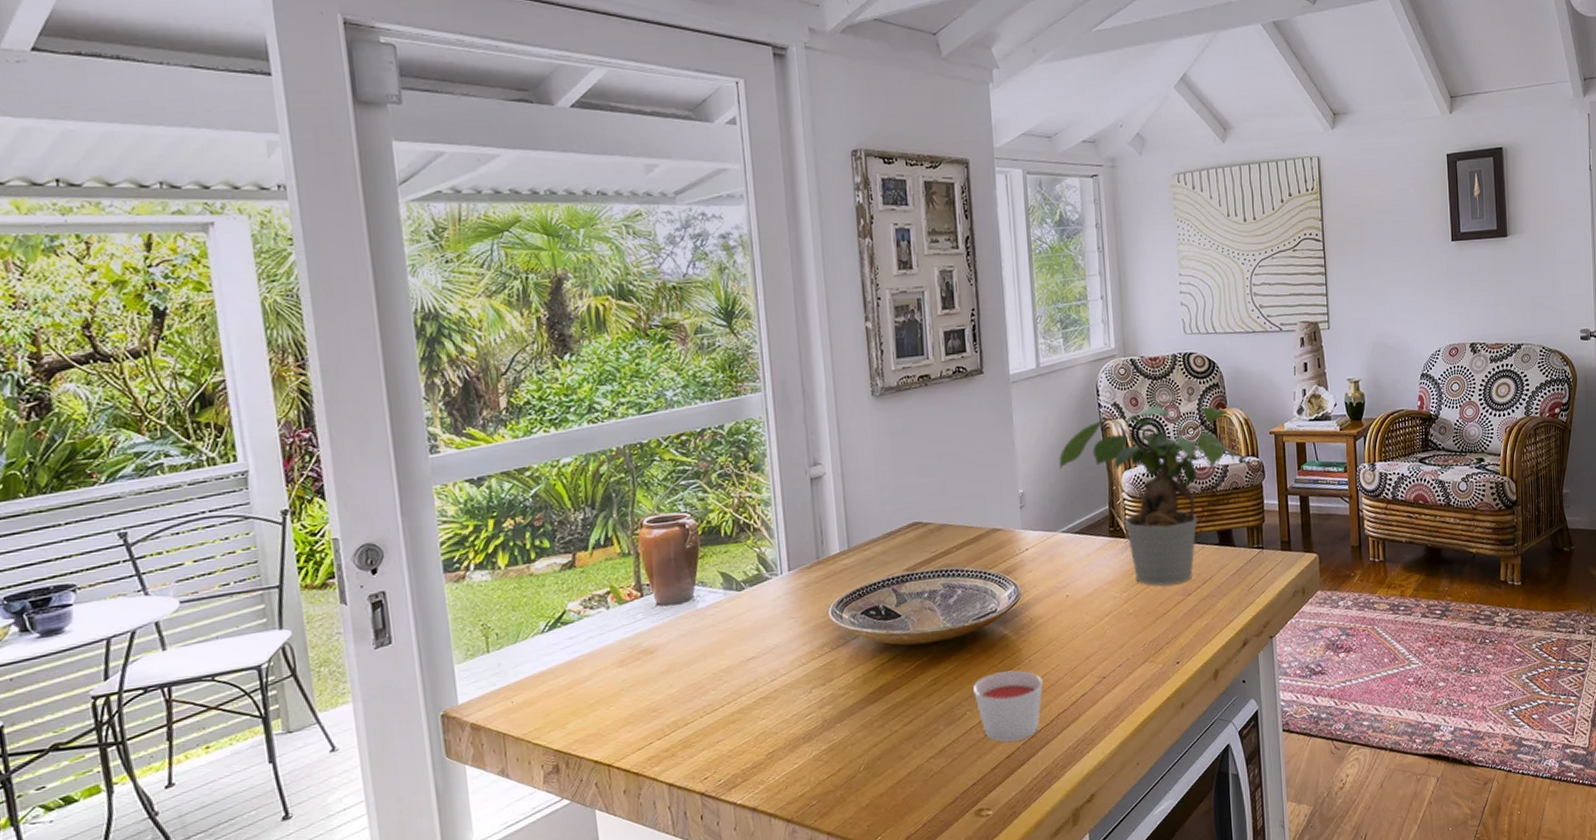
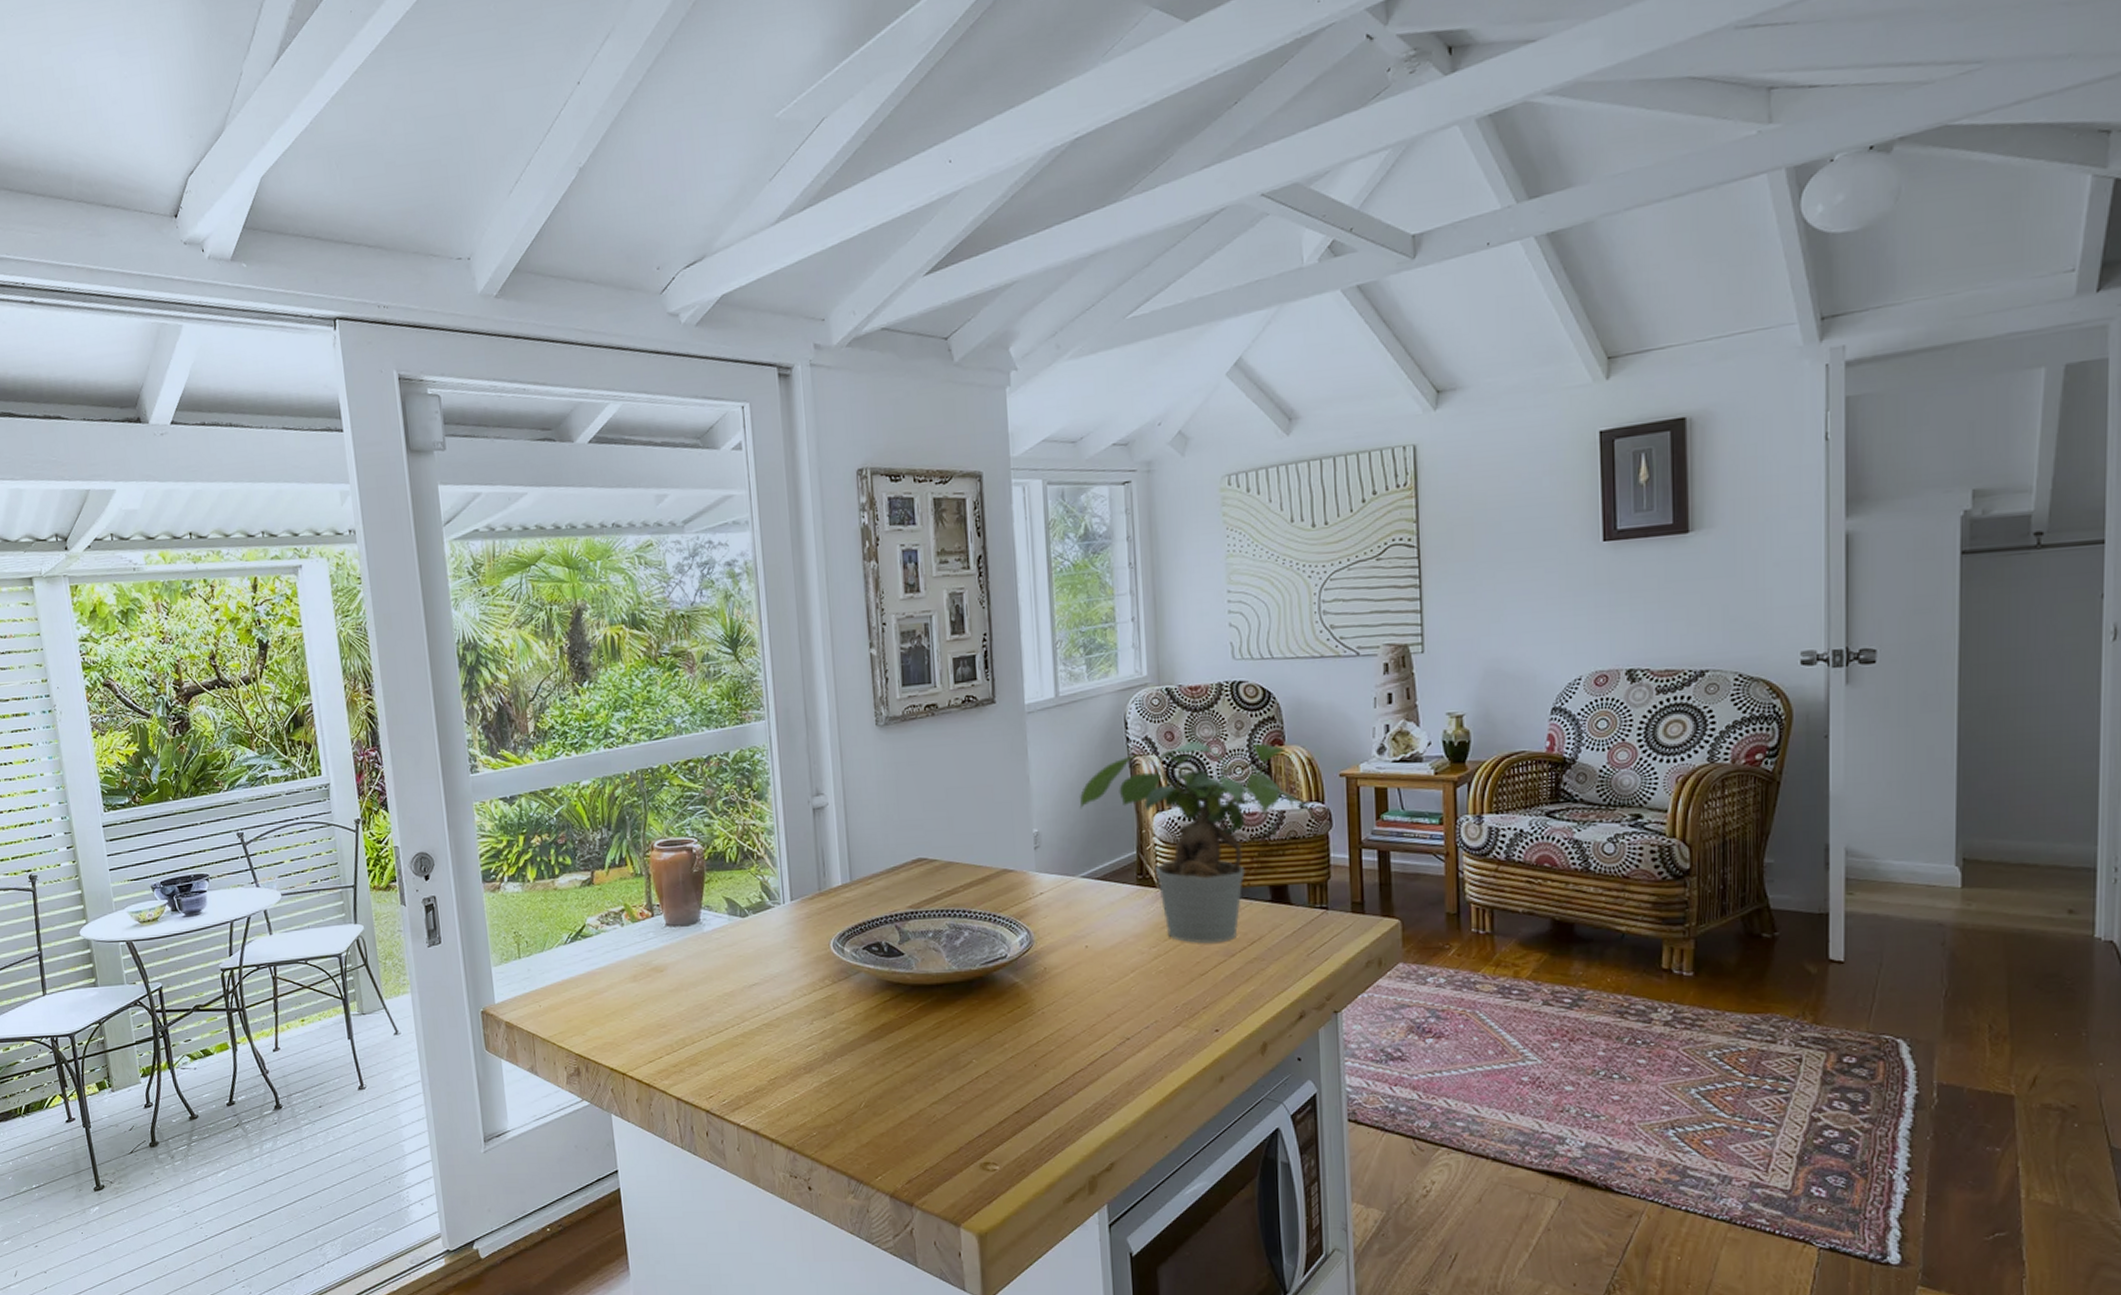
candle: present [973,670,1044,743] -> none [980,1021,1058,1097]

